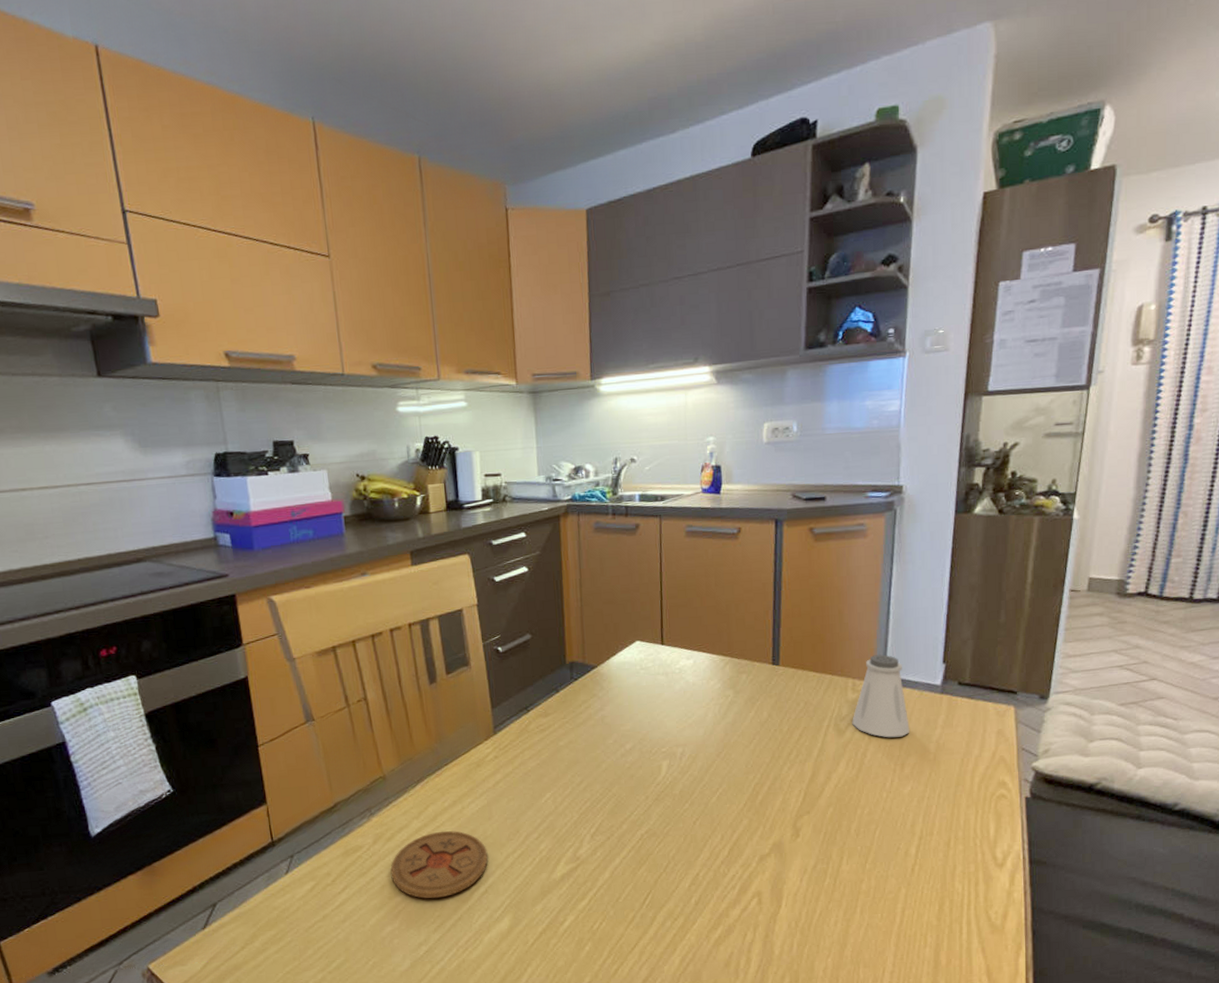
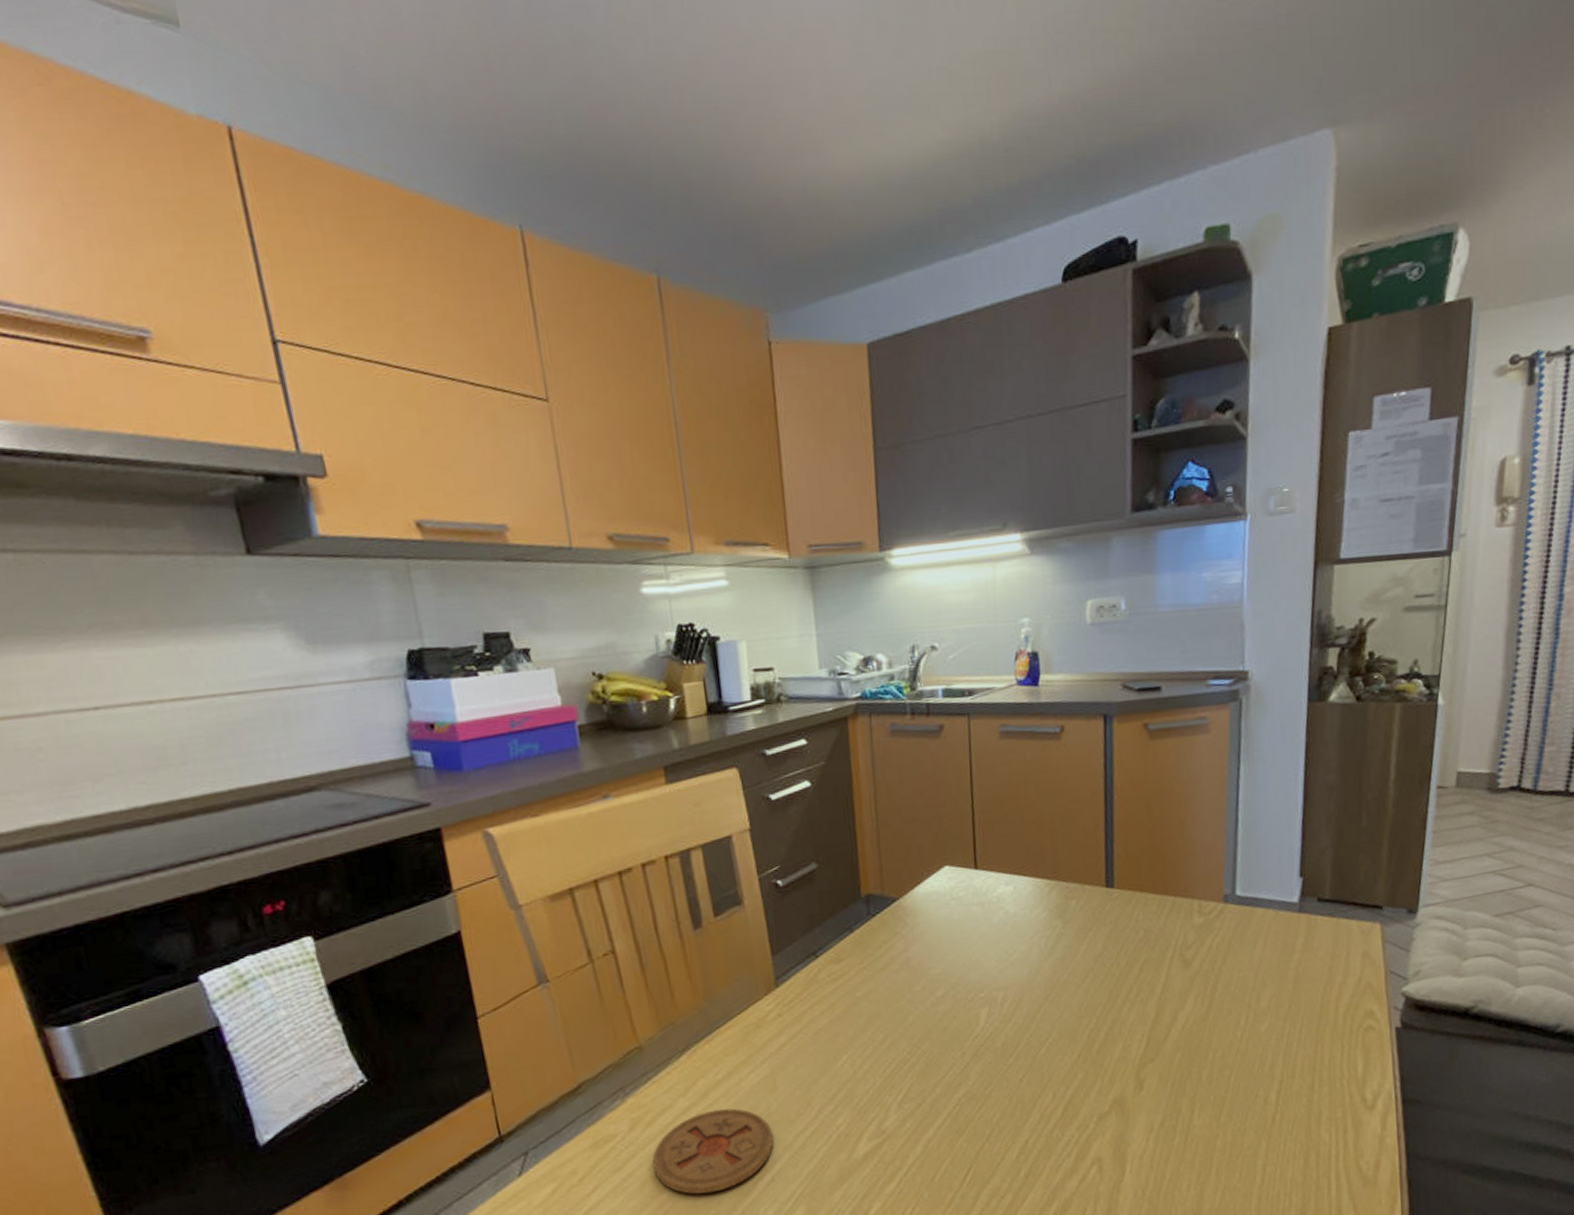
saltshaker: present [852,654,910,738] -> none [1199,869,1265,967]

